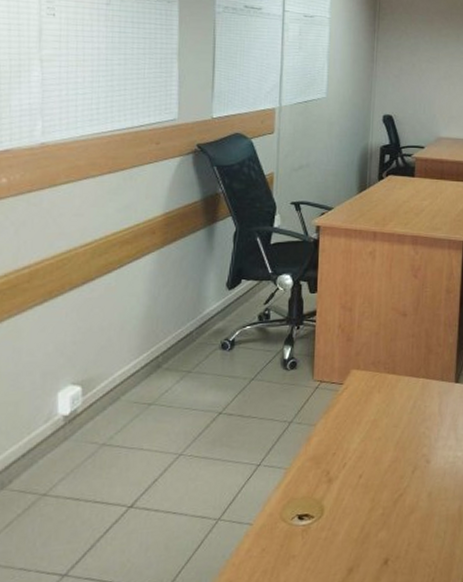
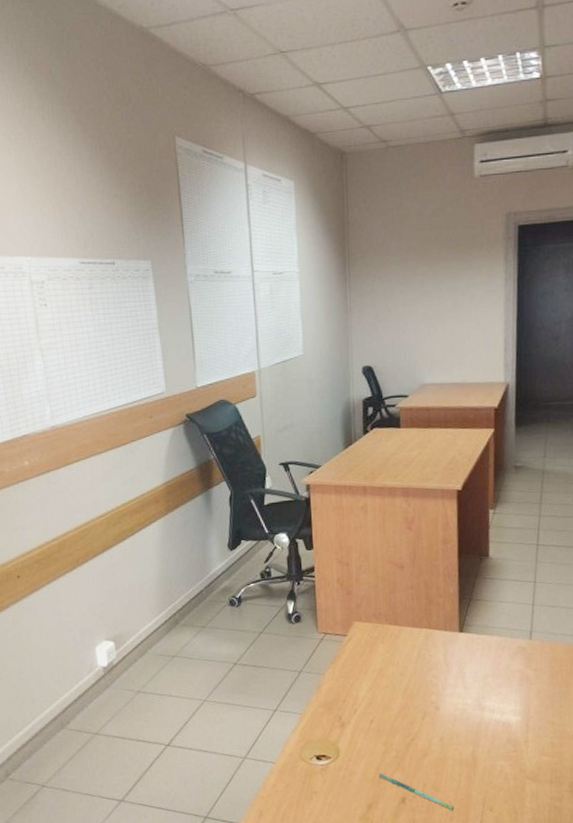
pen: none [363,532,437,572] -> present [379,773,454,811]

